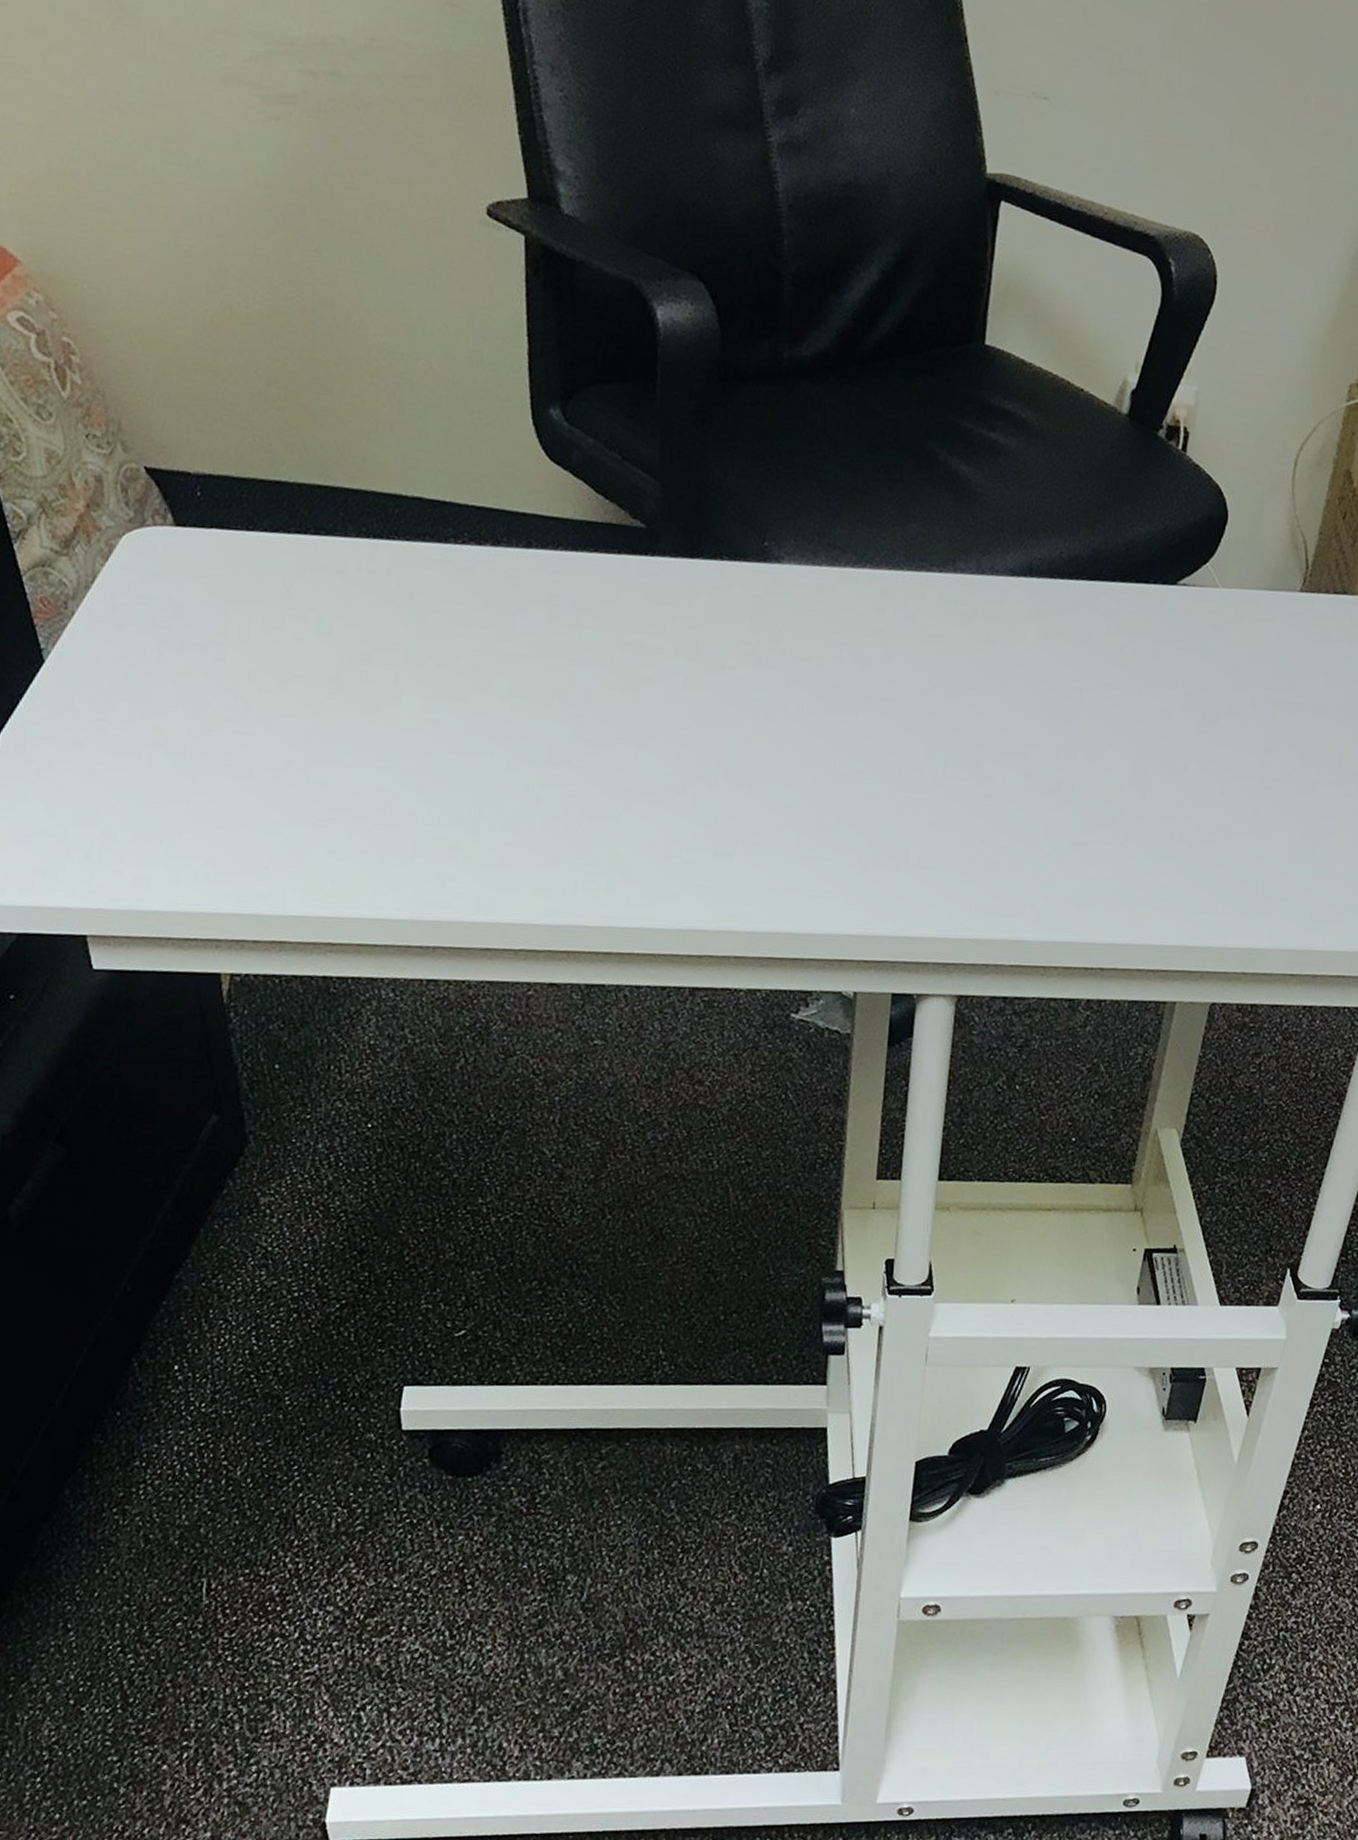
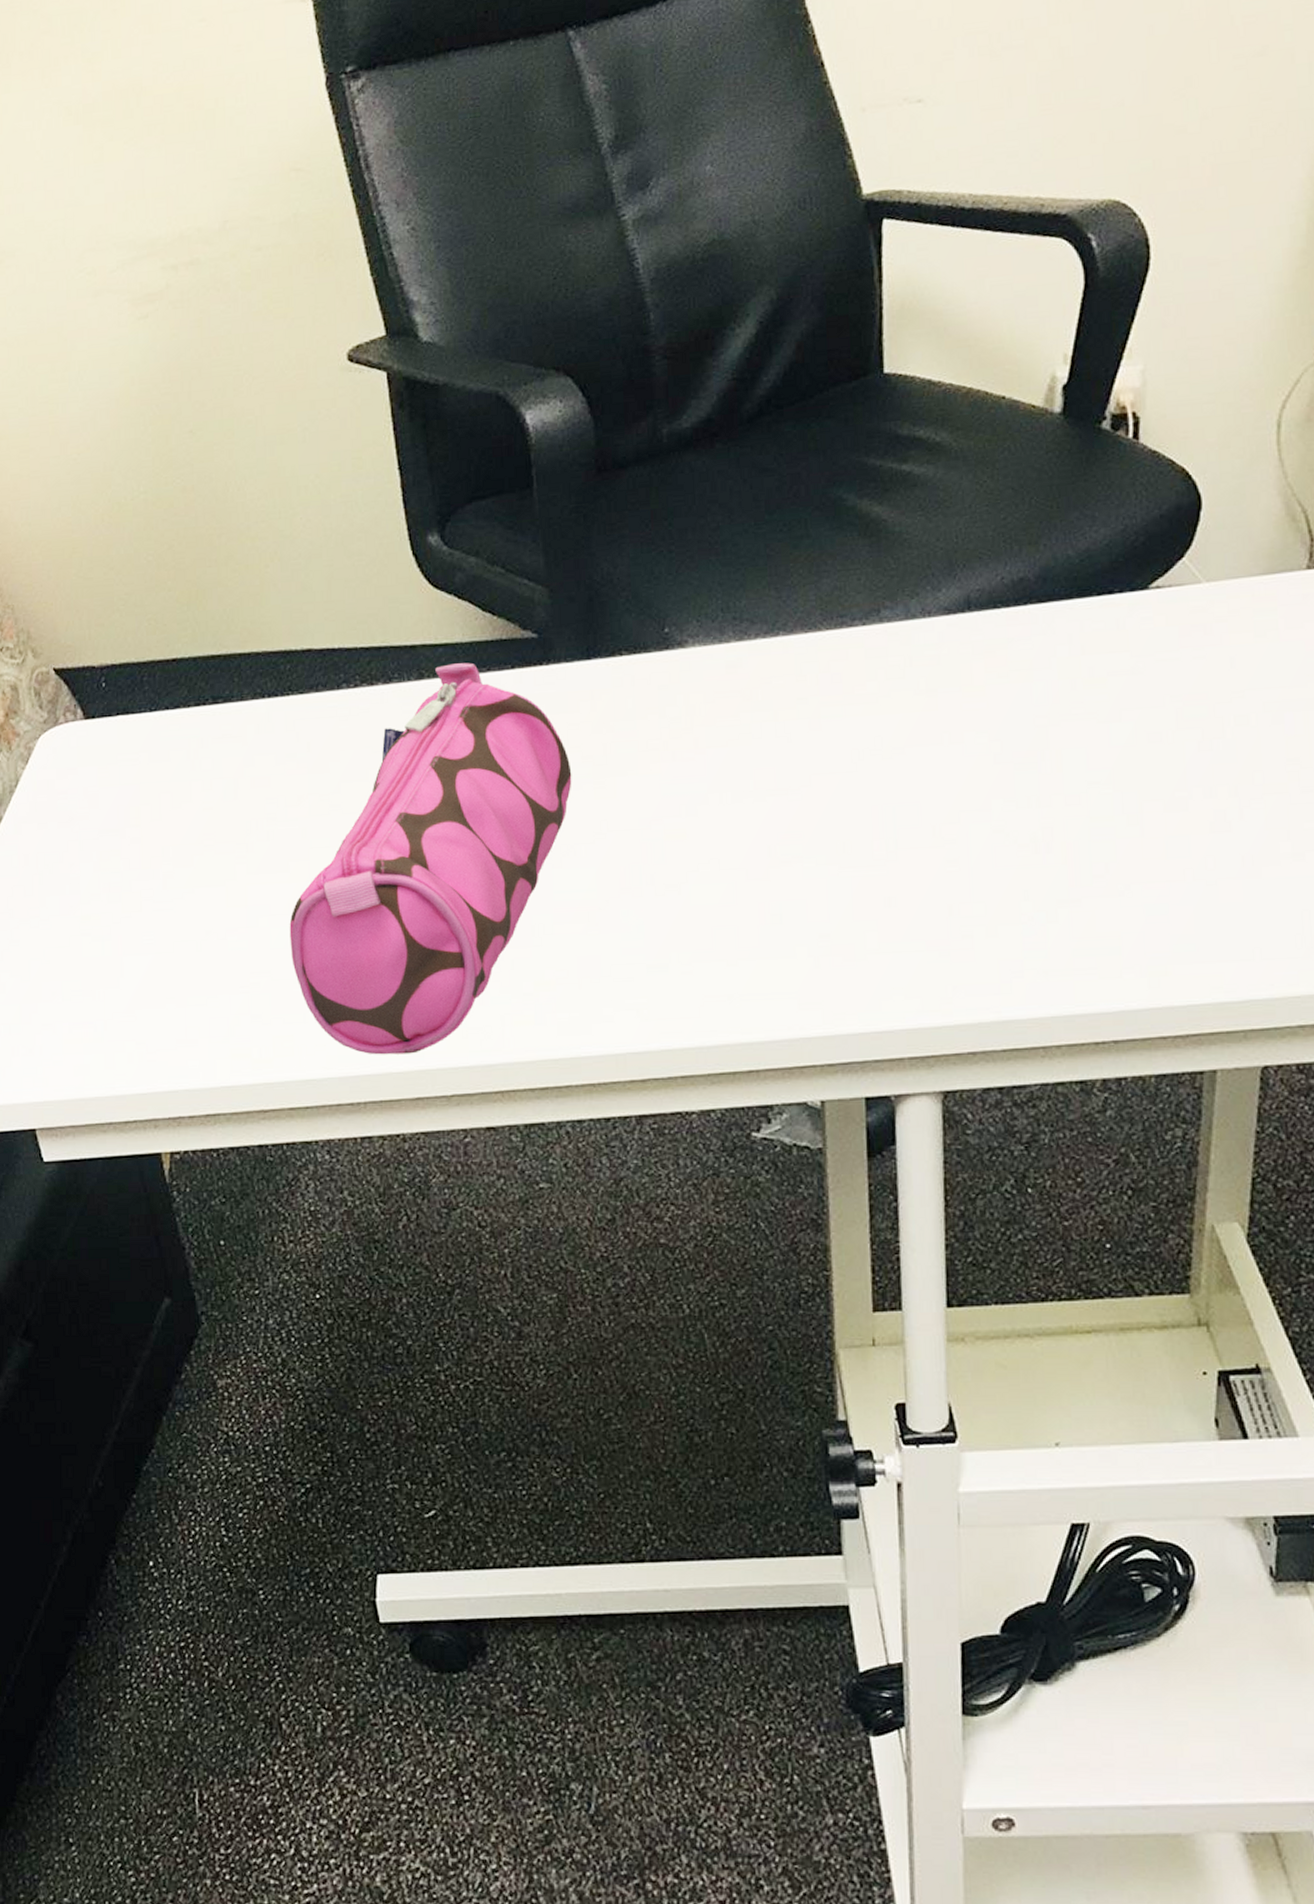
pencil case: none [373,538,665,906] -> present [289,663,572,1055]

